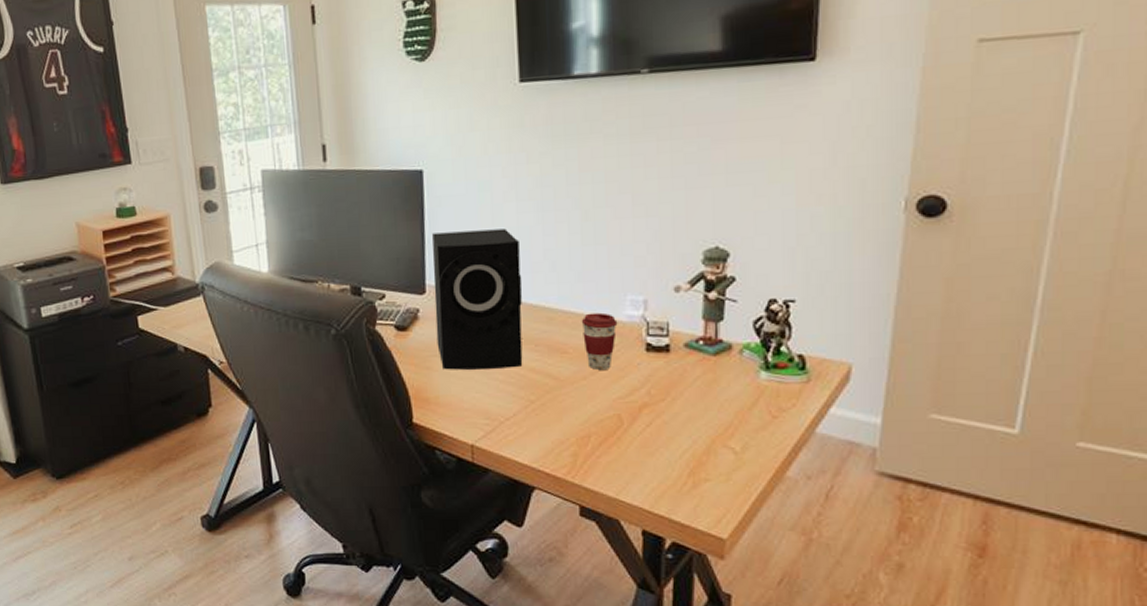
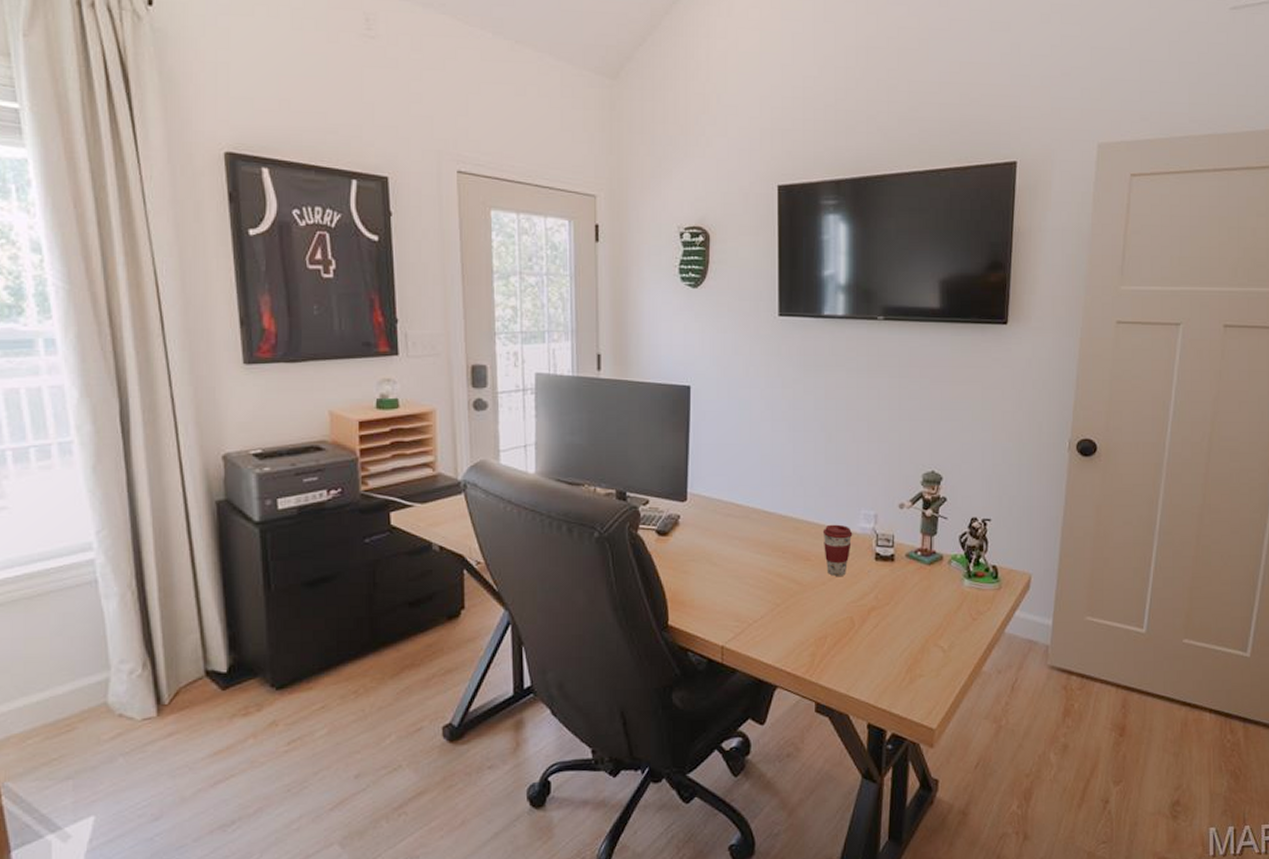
speaker: present [432,228,523,370] -> none [695,445,774,574]

